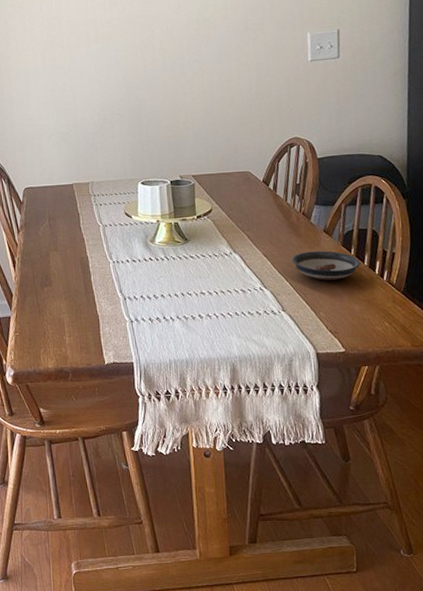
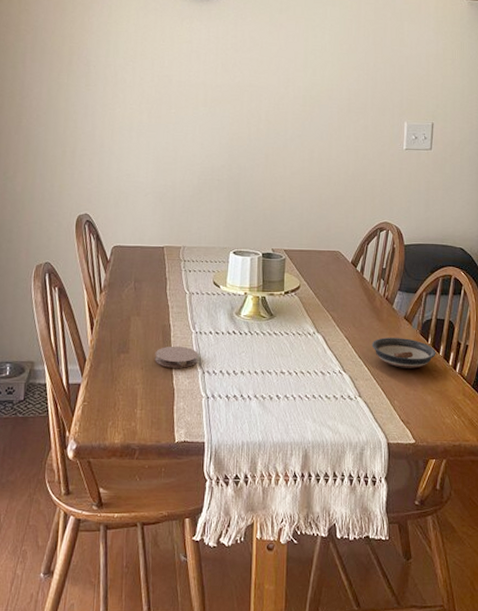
coaster: none [76,275,119,297] -> present [154,346,199,368]

